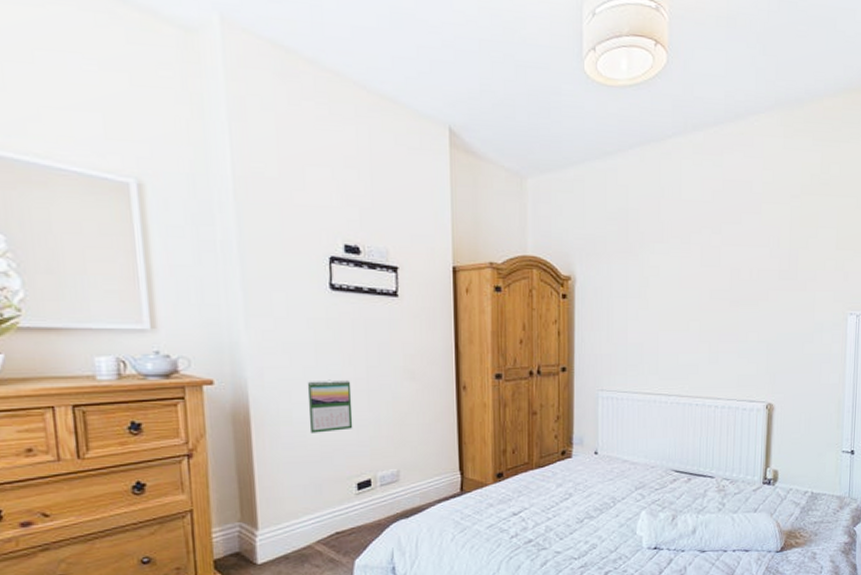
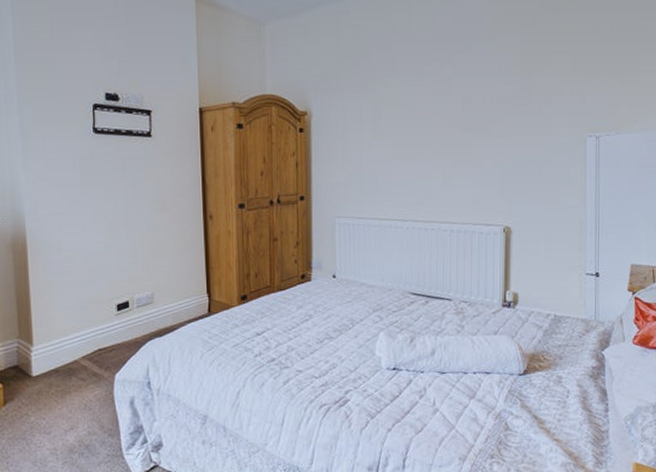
calendar: present [307,379,353,433] -> none [74,212,113,260]

